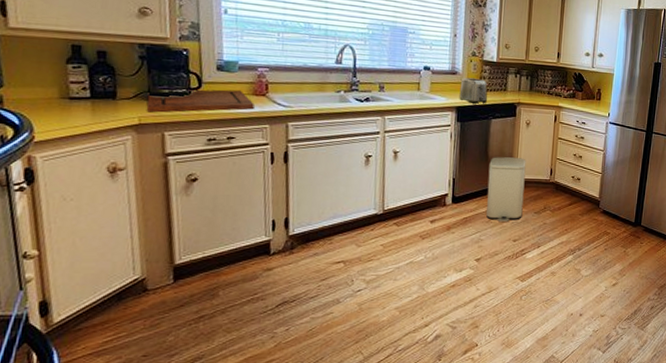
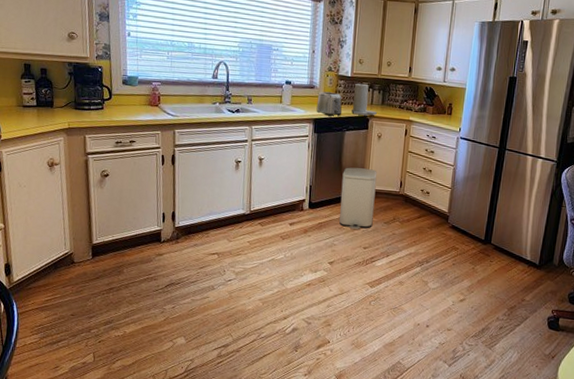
cutting board: present [146,89,255,113] -> none [73,100,150,119]
paper towel: none [498,69,525,103] -> present [352,83,377,116]

